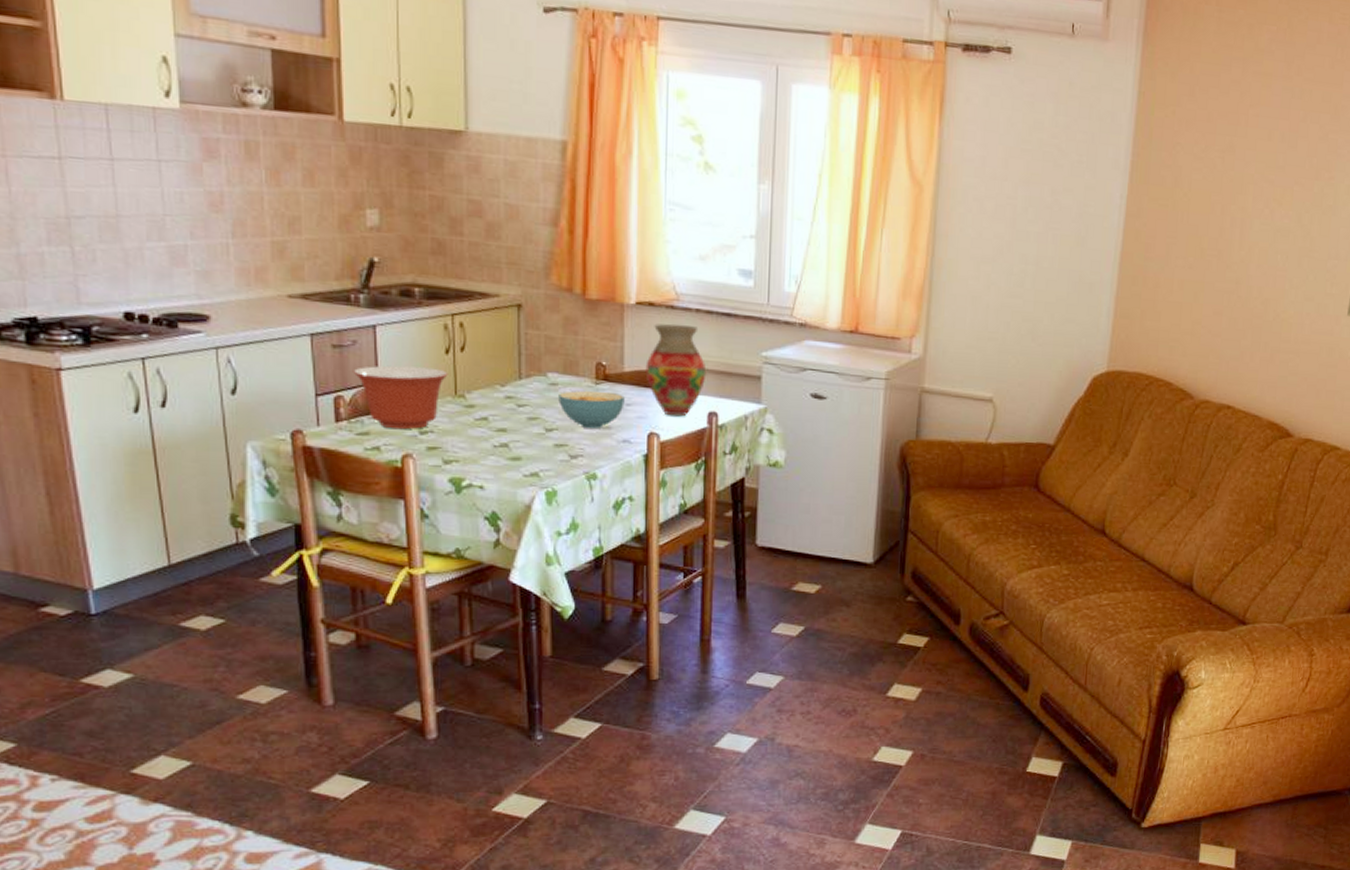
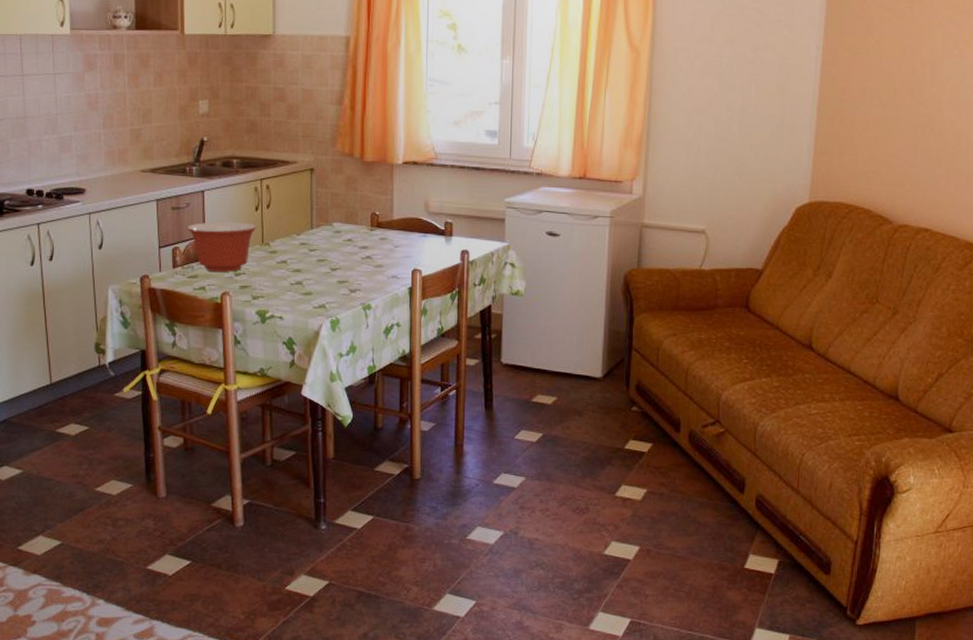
cereal bowl: present [558,390,625,428] -> none [341,236,394,267]
vase: present [645,323,707,417] -> none [410,178,460,255]

